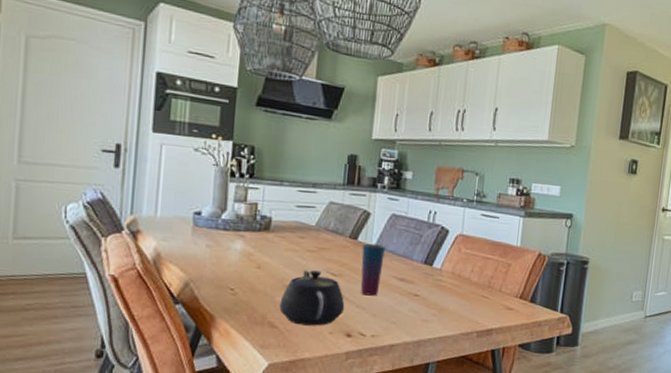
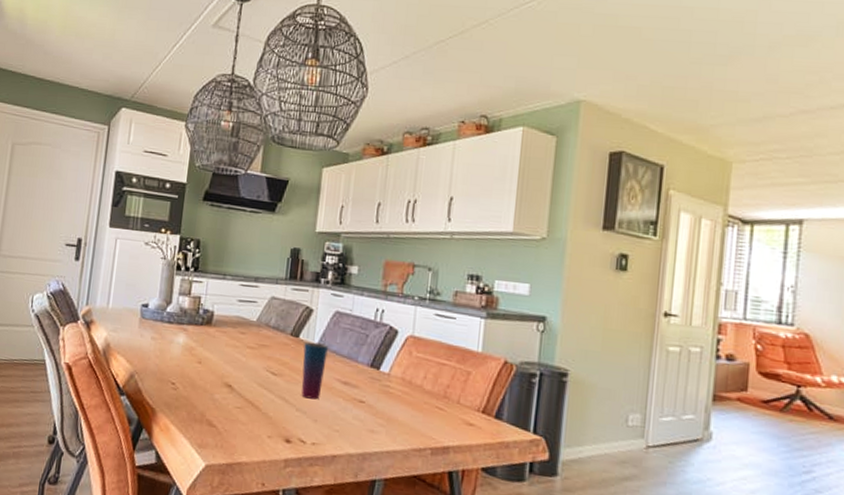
teapot: present [279,270,345,326] -> none [218,367,285,428]

